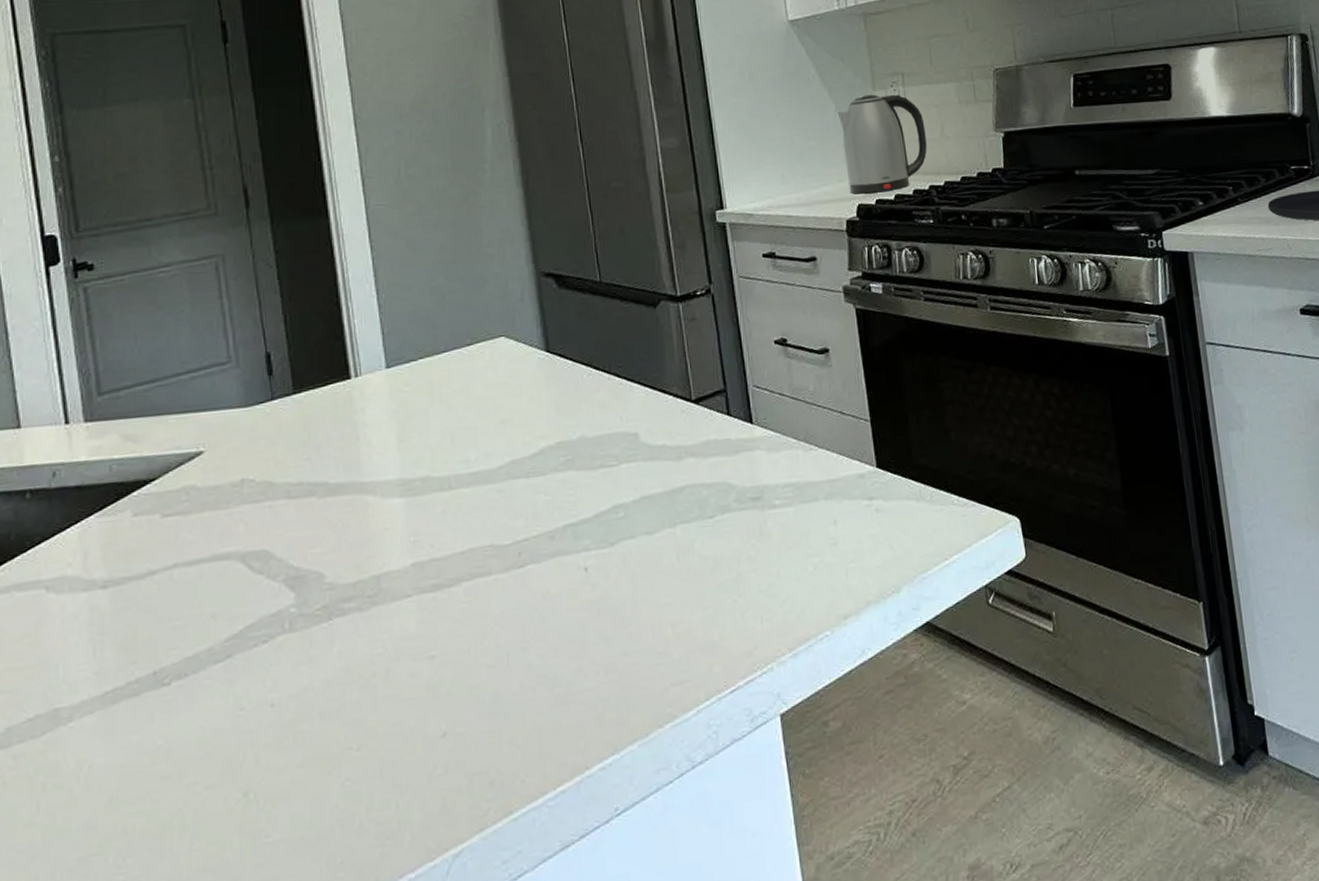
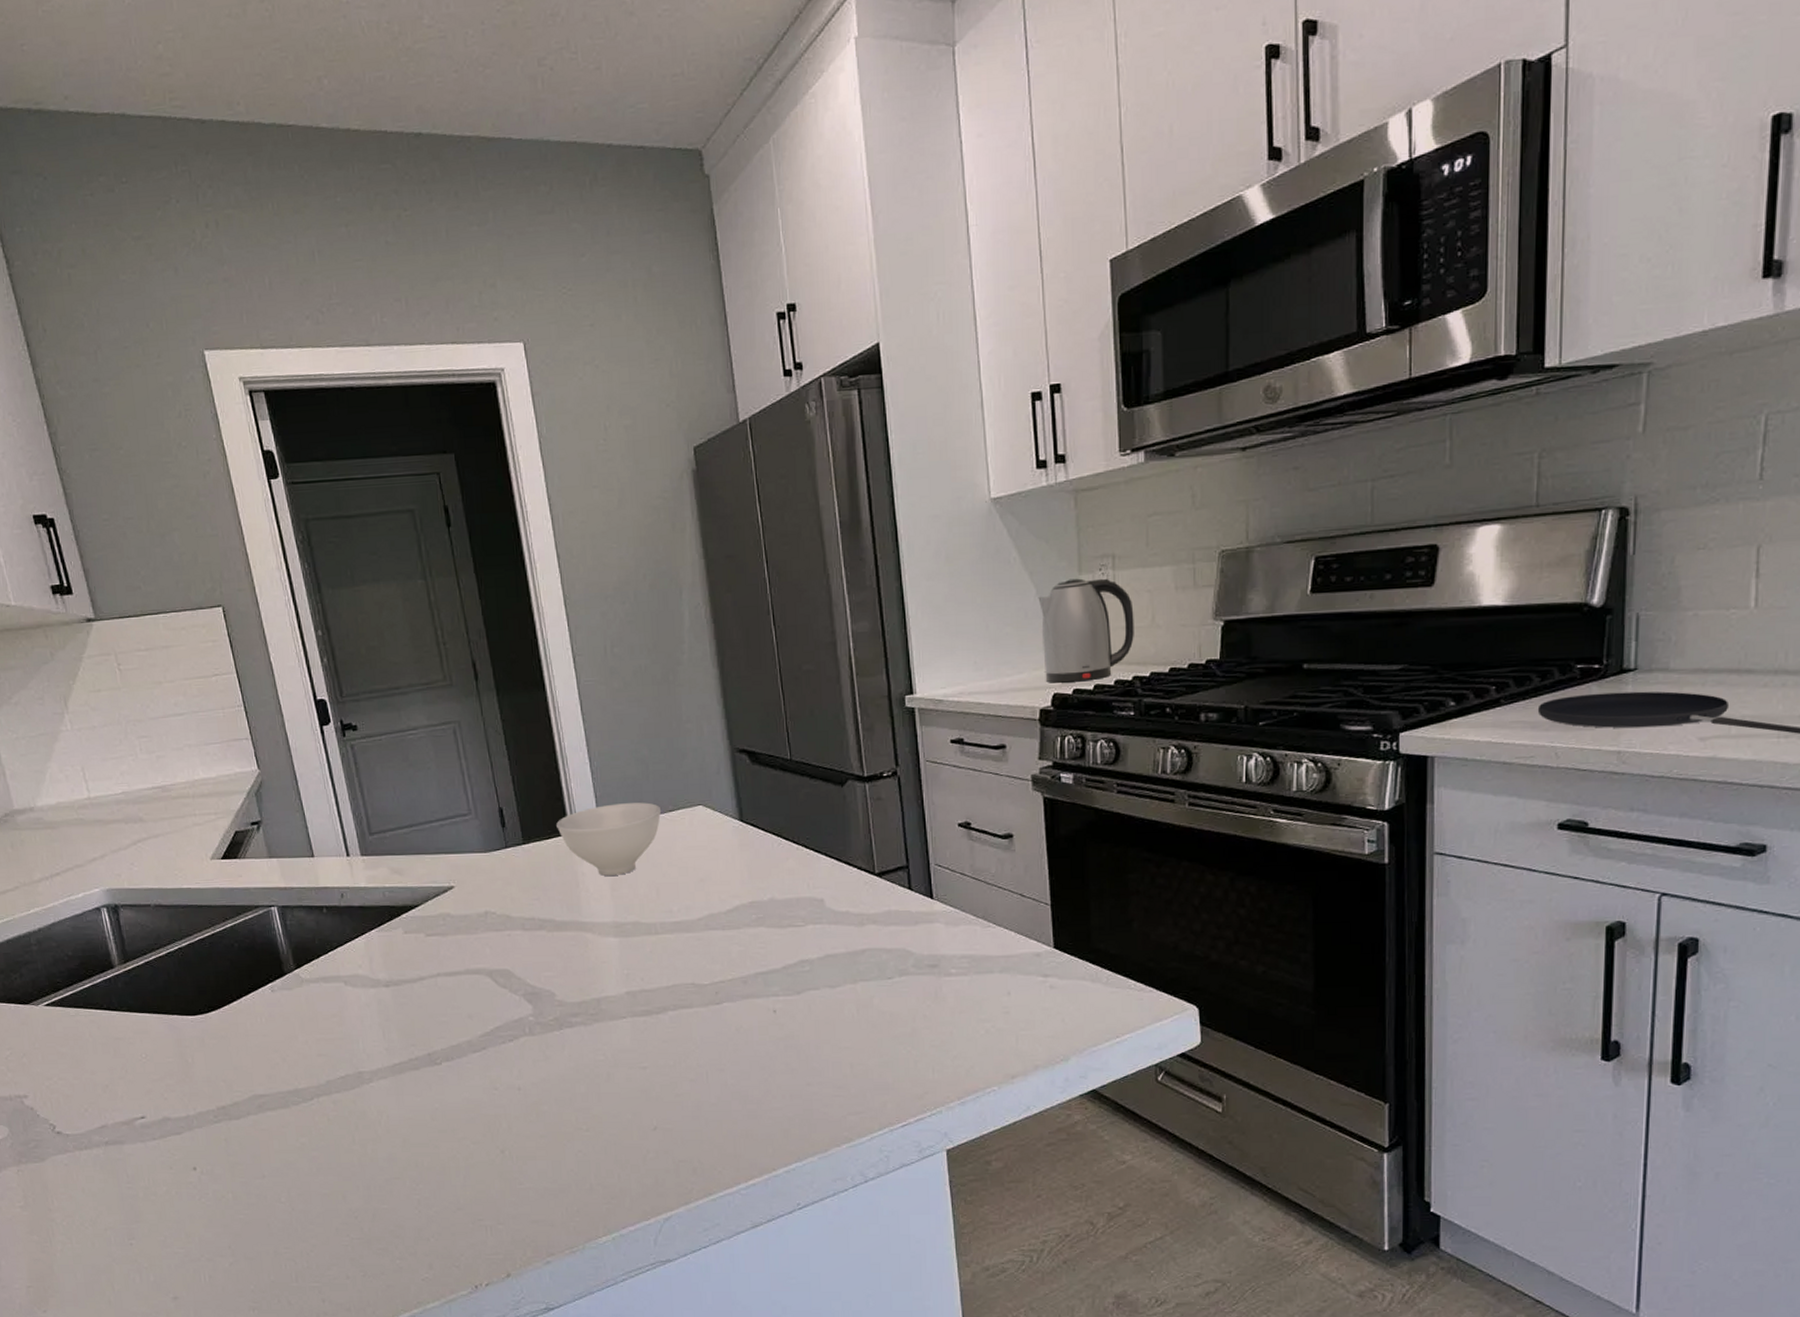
bowl: none [333,337,459,425] -> present [555,802,662,876]

